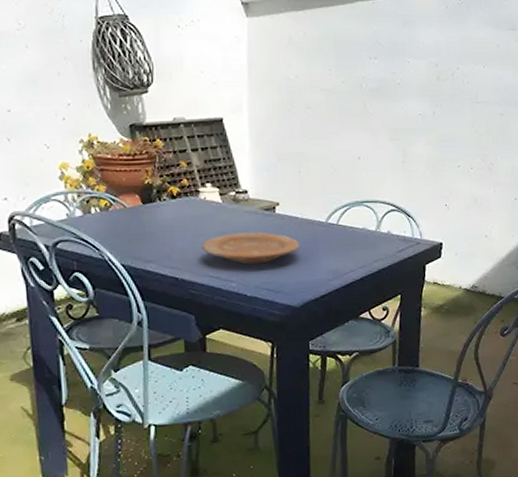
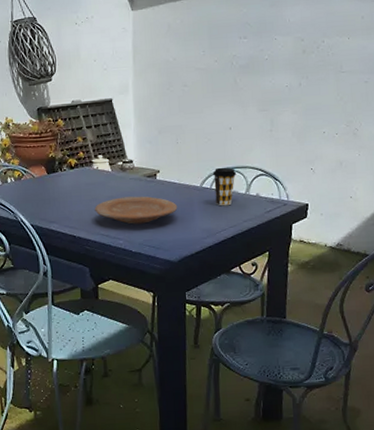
coffee cup: none [339,201,365,245] -> present [212,167,236,206]

